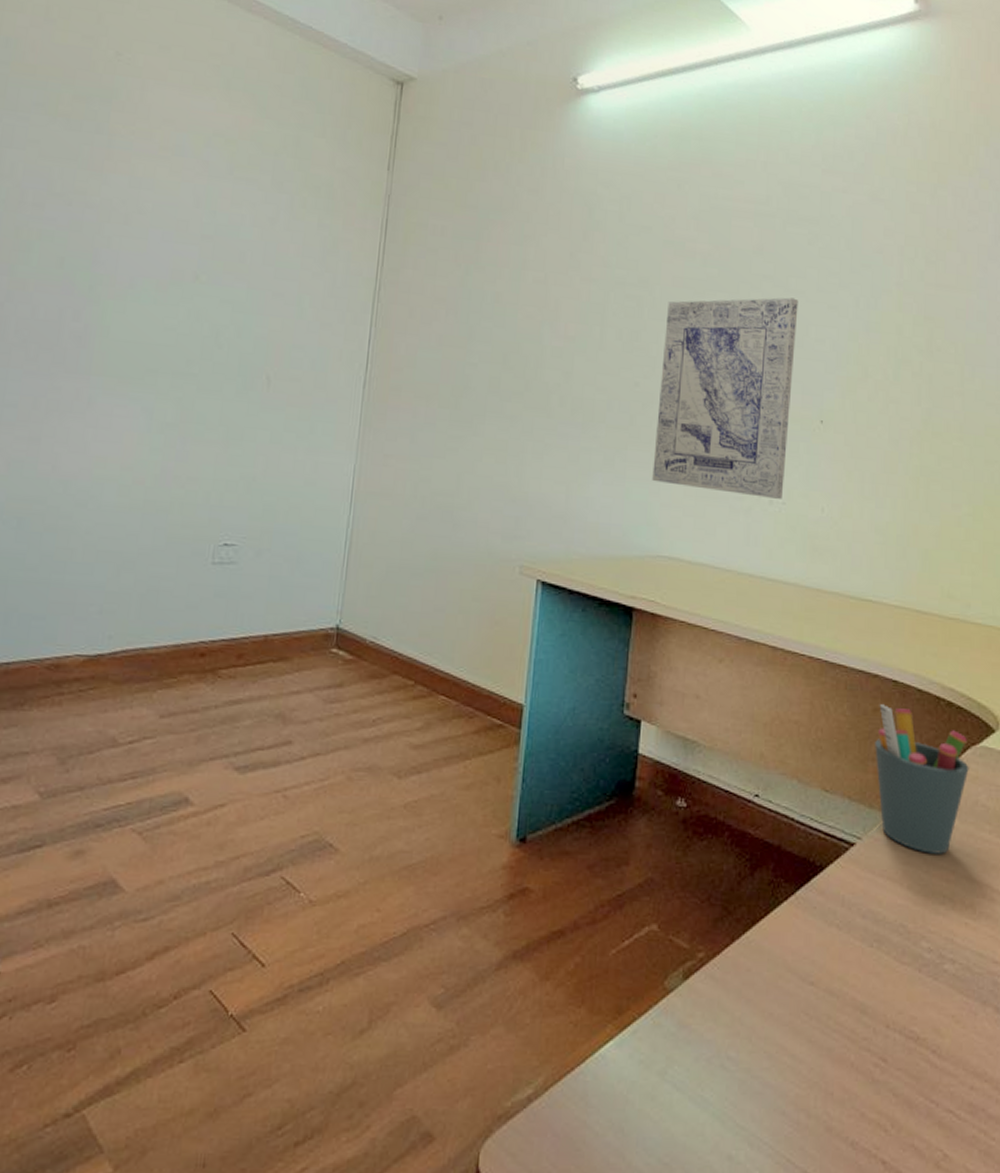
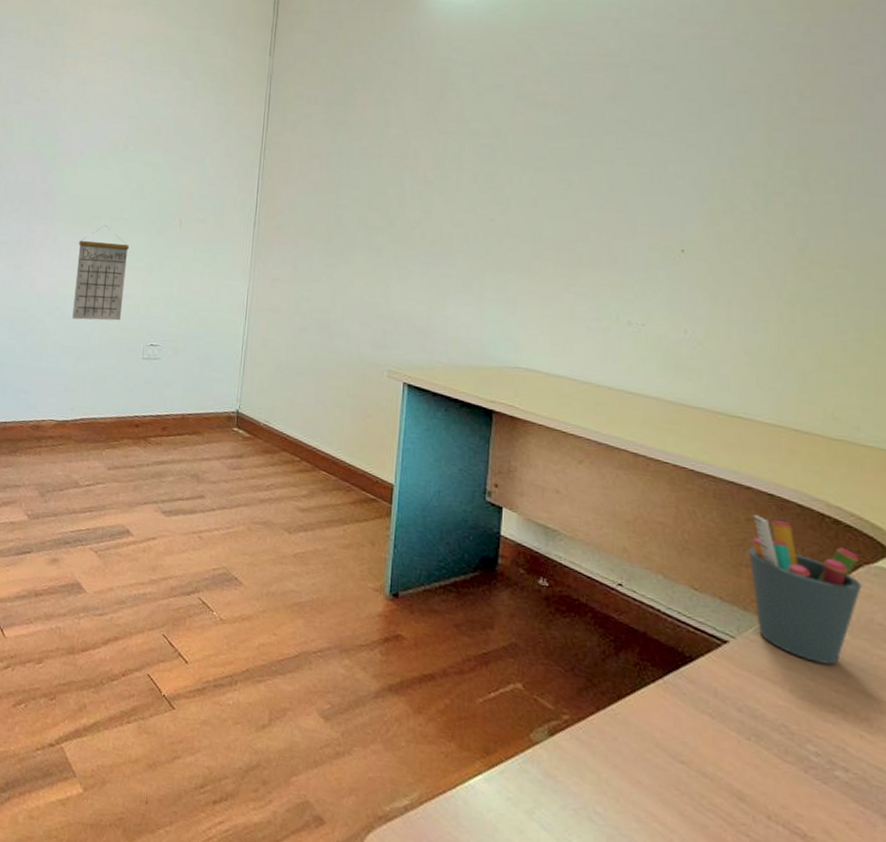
calendar: none [113,383,197,513] -> present [72,225,129,321]
wall art: present [652,297,799,499] -> none [509,138,655,321]

